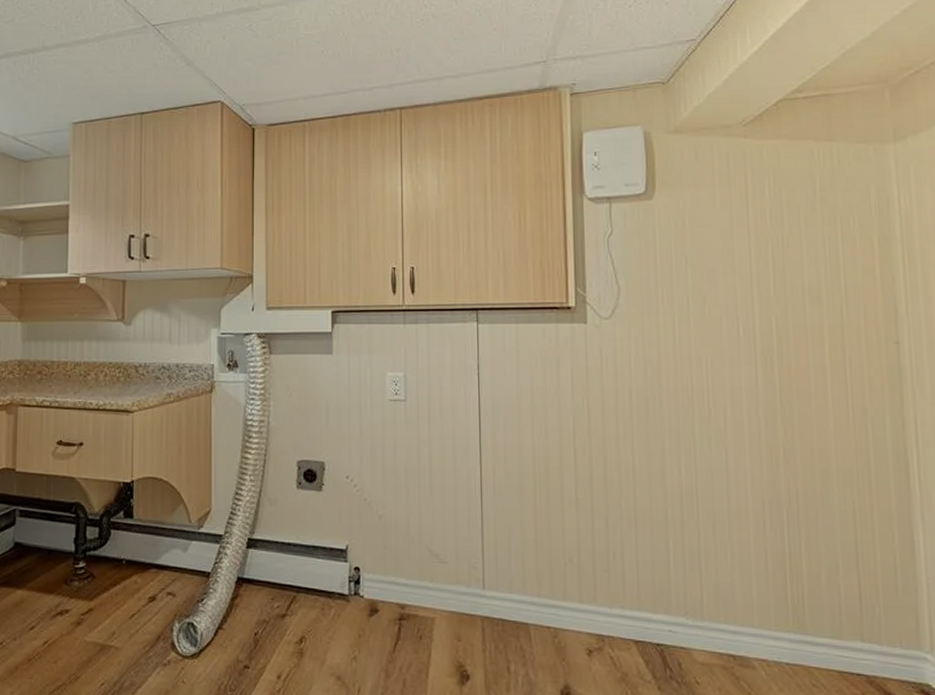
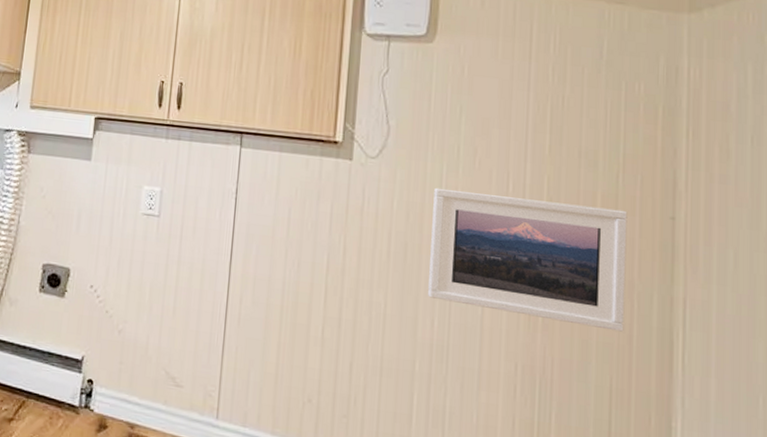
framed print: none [668,340,861,457] -> present [428,187,628,332]

